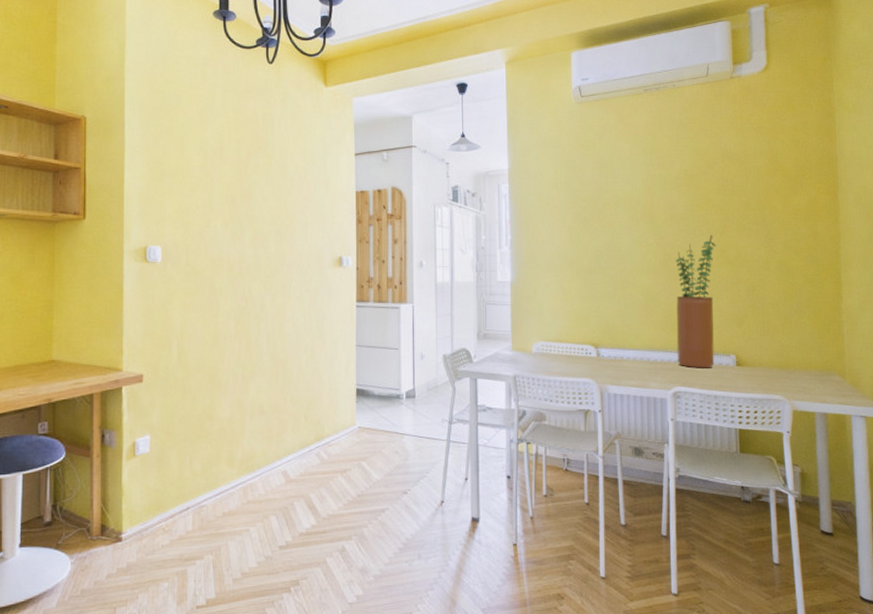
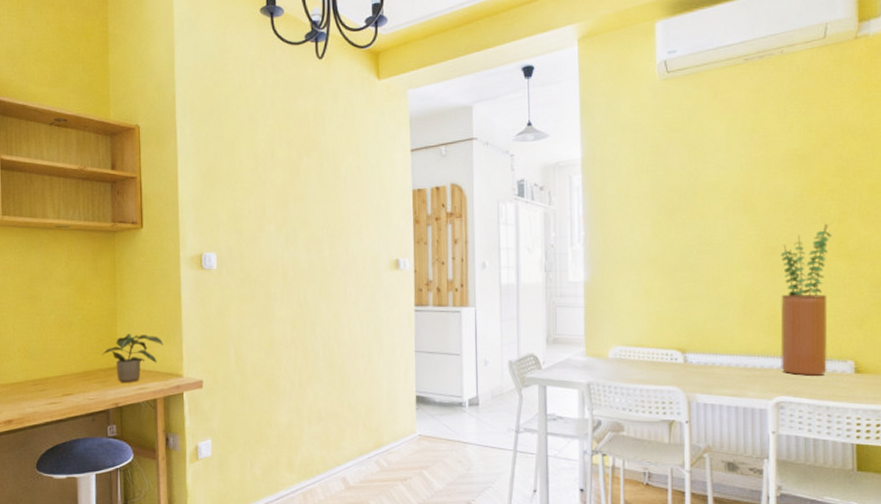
potted plant: none [35,327,103,378] -> present [102,334,164,383]

